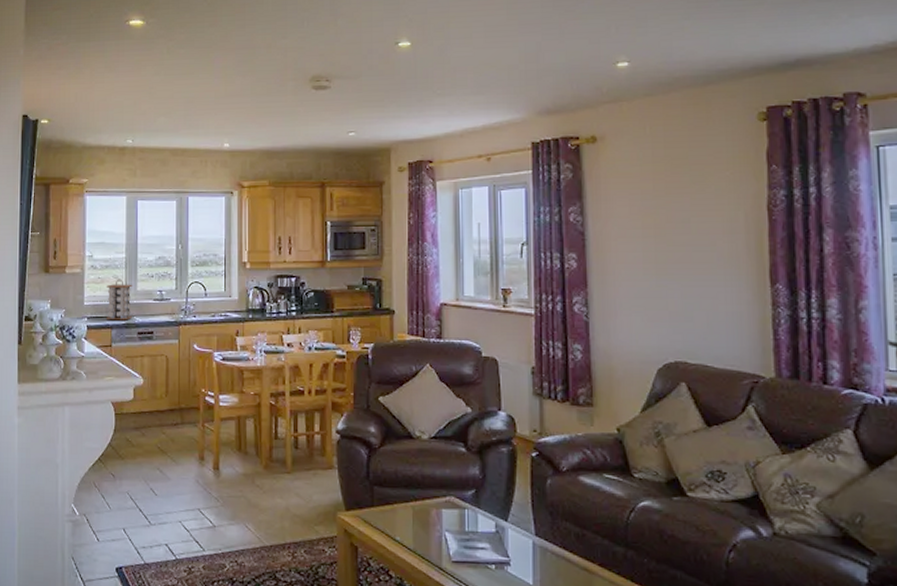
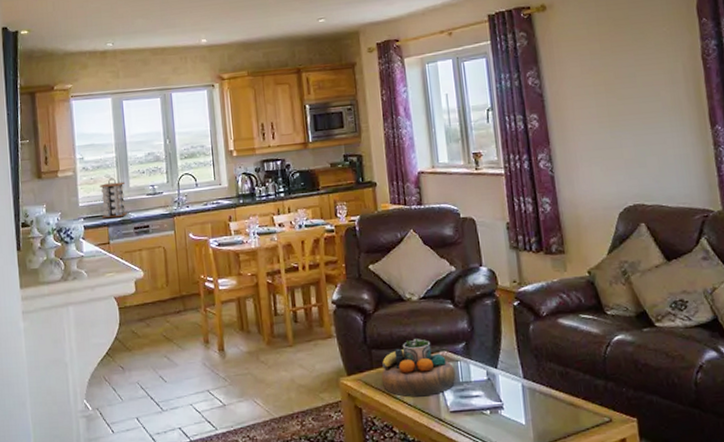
decorative bowl: none [381,479,462,543] -> present [381,337,456,398]

